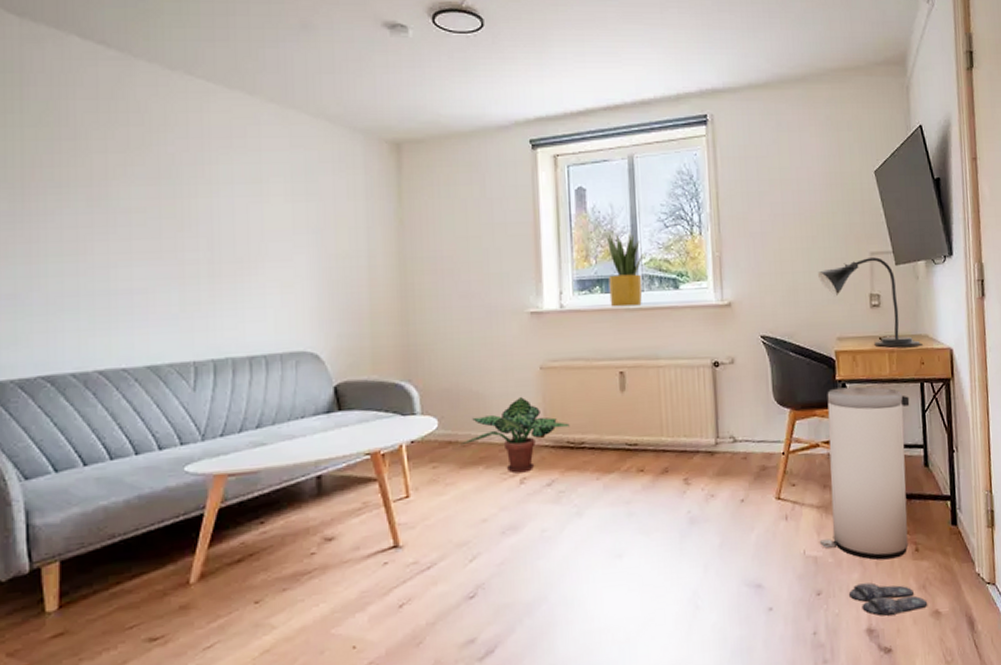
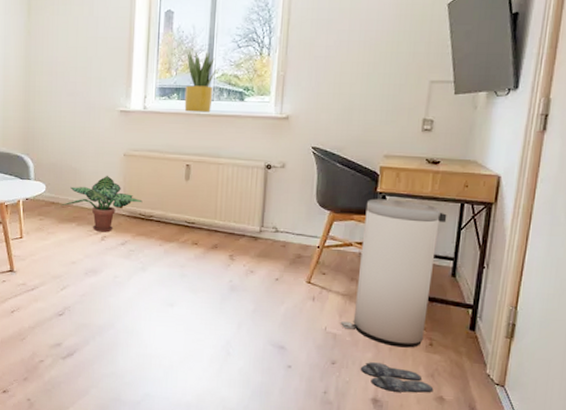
desk lamp: present [818,257,923,349] -> none [374,85,470,171]

